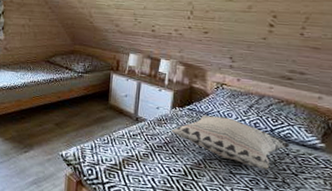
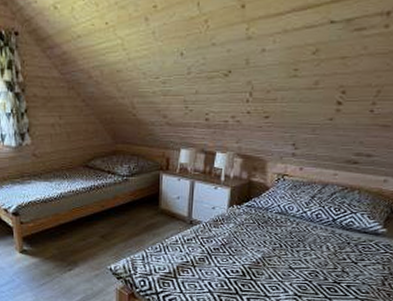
decorative pillow: present [171,115,291,170] -> none [228,211,353,262]

